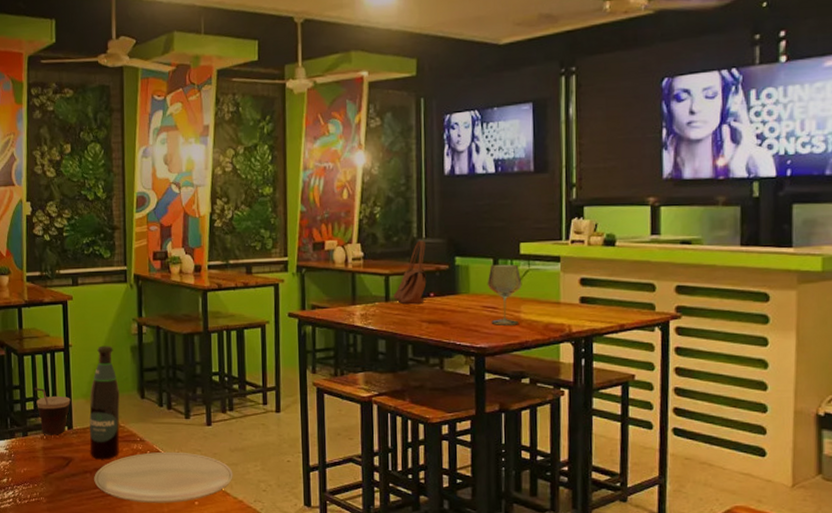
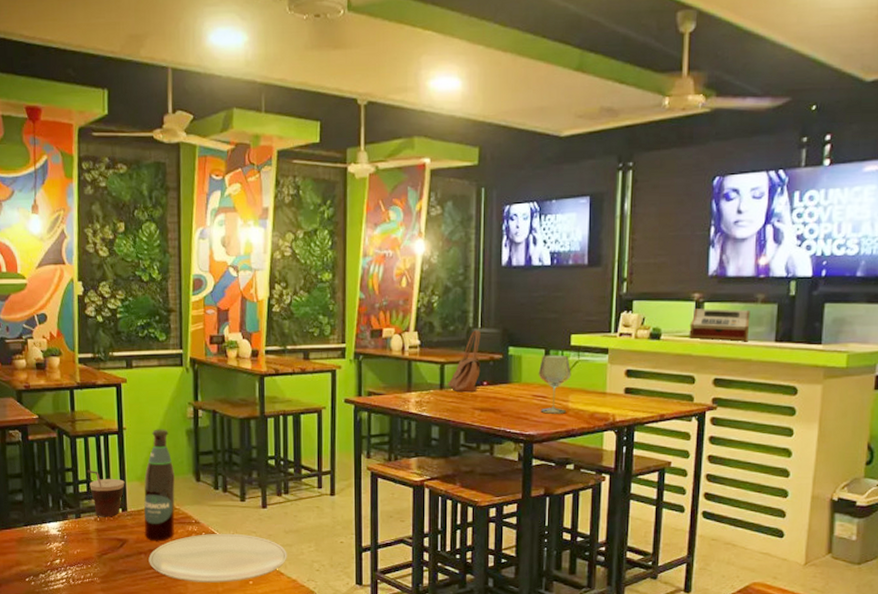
cash register: none [646,213,712,248] -> present [689,309,750,343]

